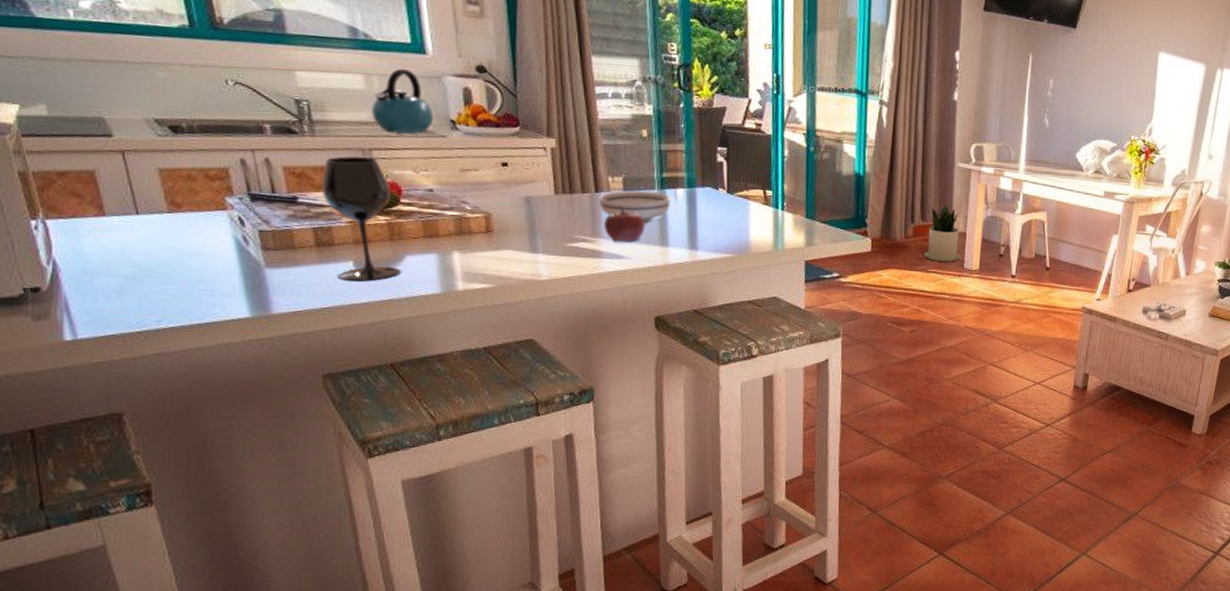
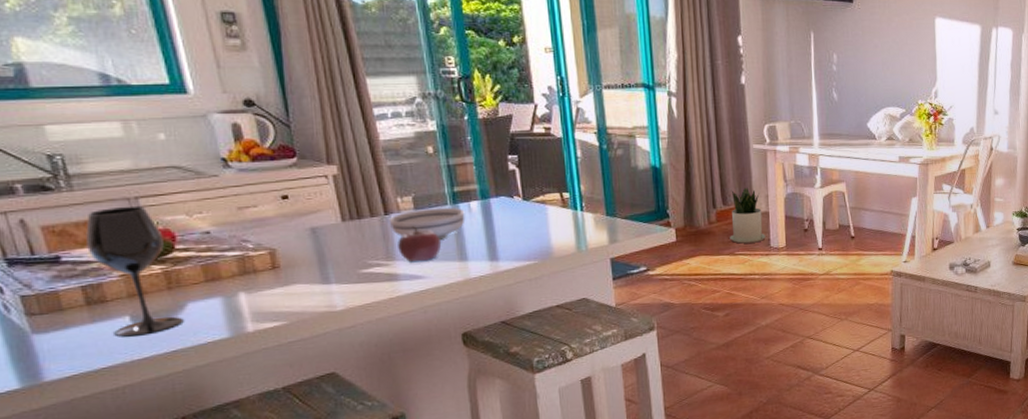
kettle: present [372,69,433,134] -> none [133,112,202,177]

